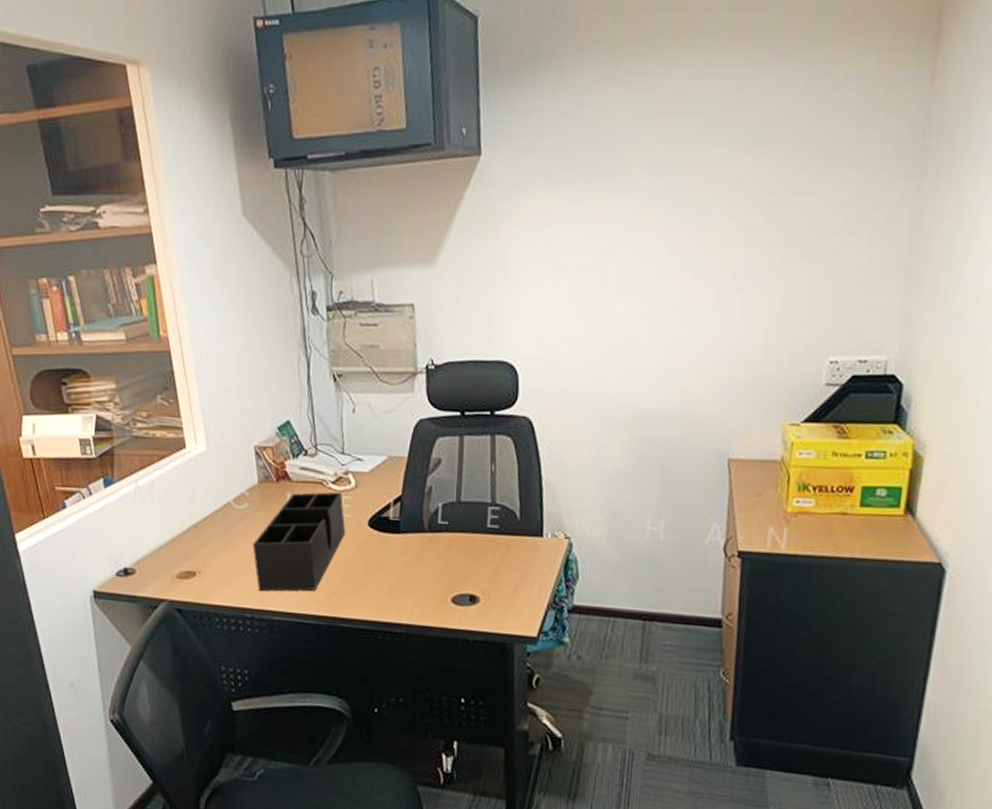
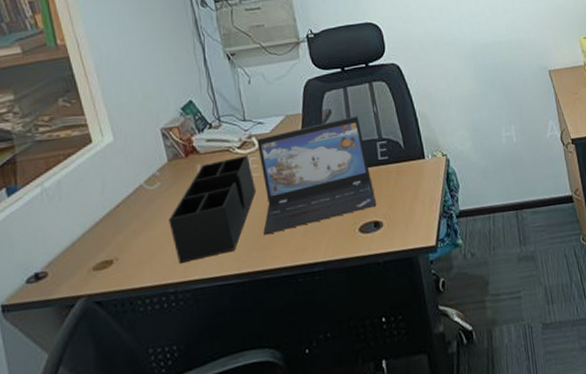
laptop: none [347,471,477,583] -> present [257,116,377,236]

